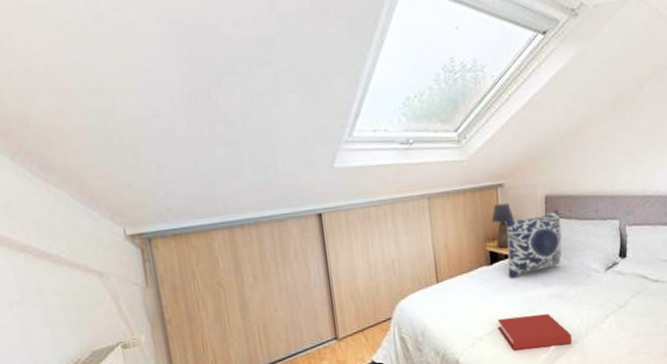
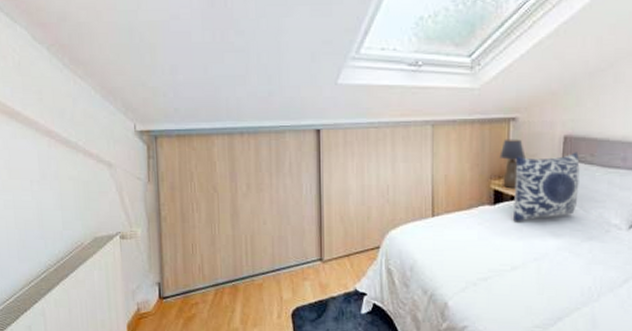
book: present [497,314,572,350] -> none [495,265,581,306]

